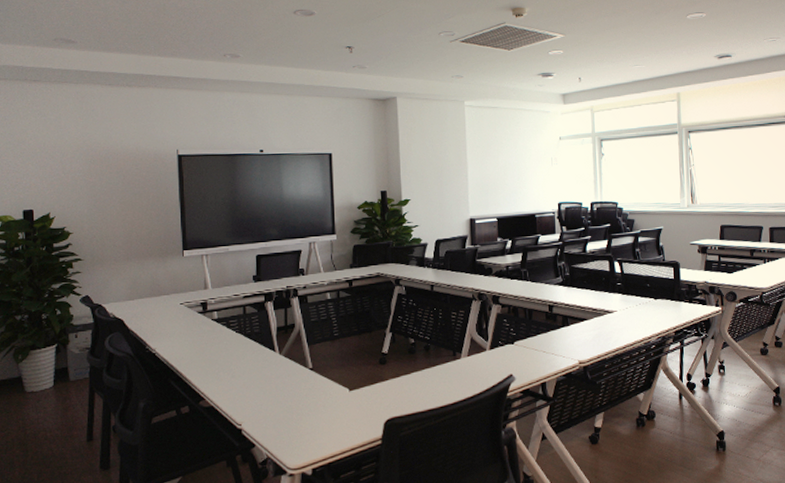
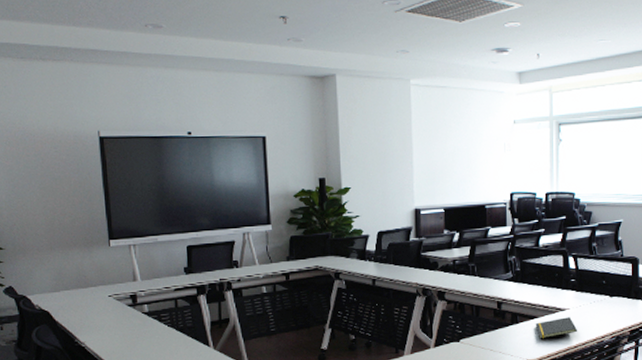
notepad: none [585,319,625,341] -> present [535,317,577,339]

